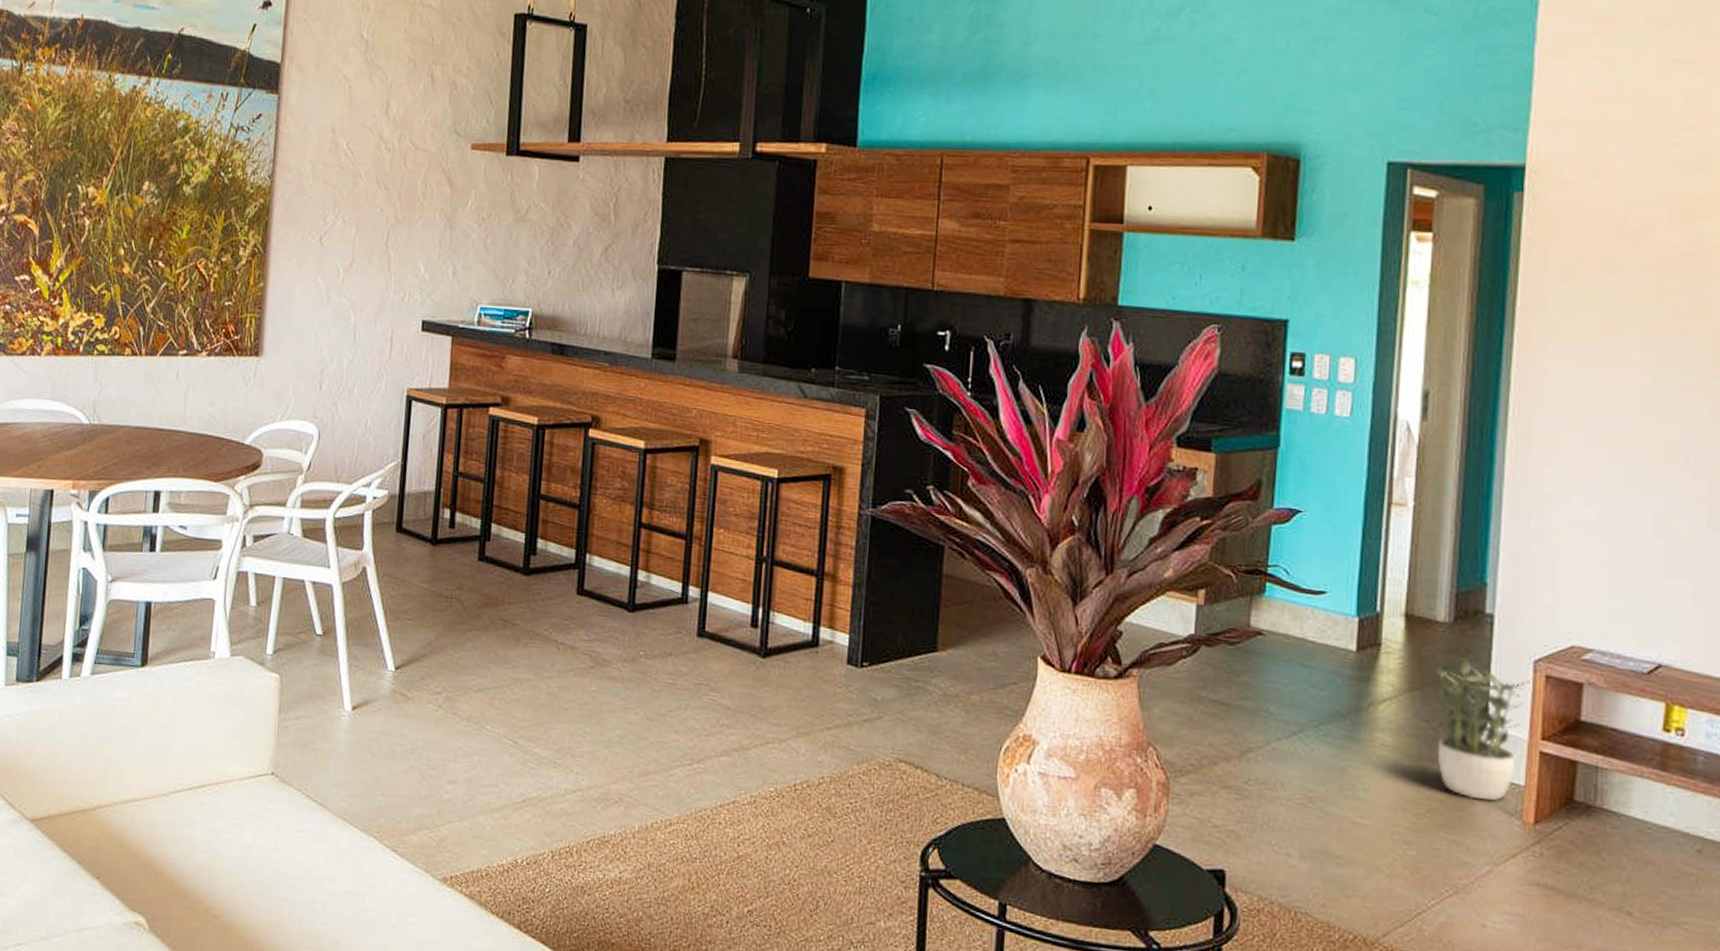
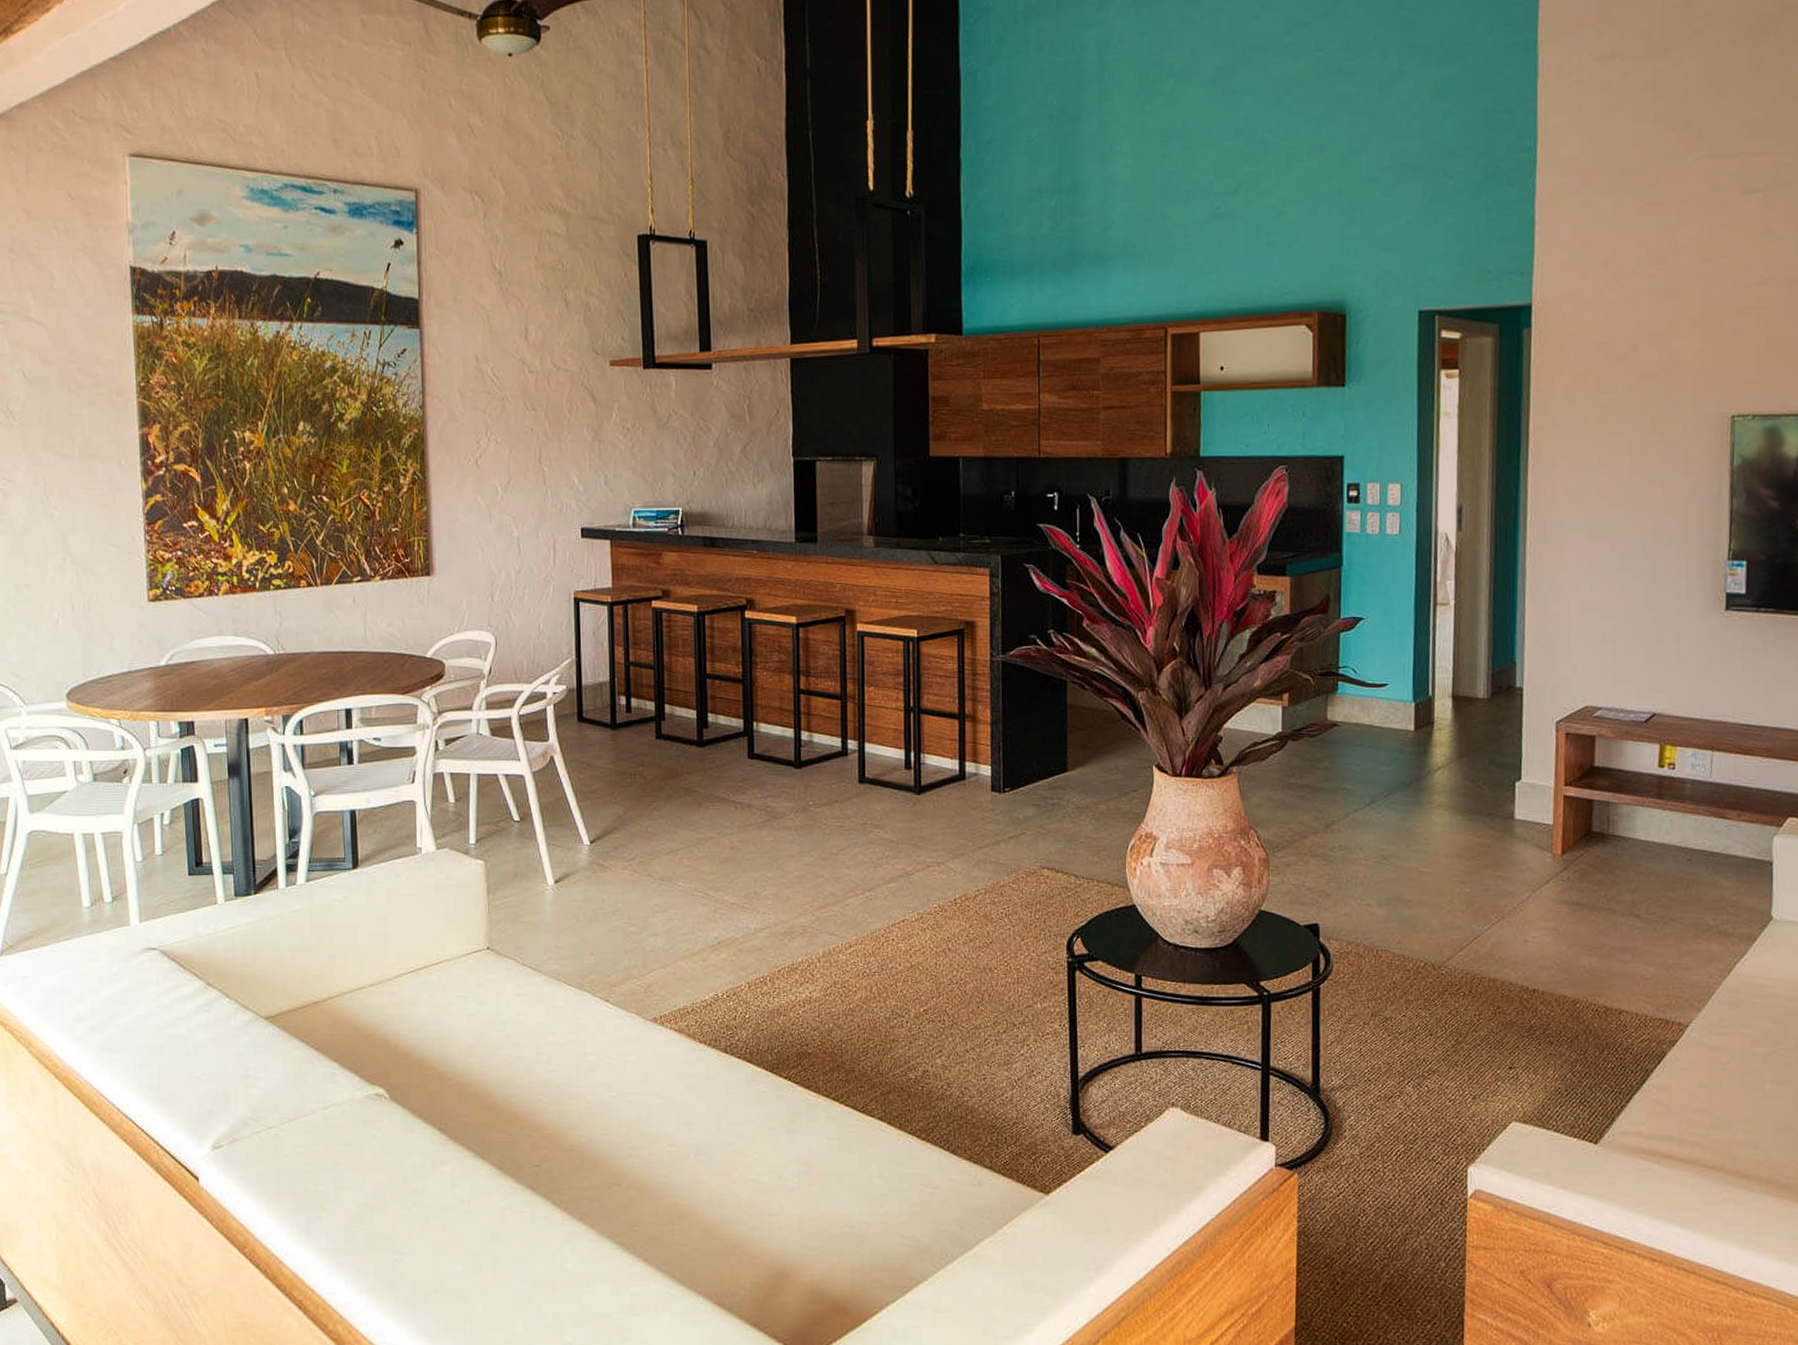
potted plant: present [1422,659,1531,801] -> none [1468,727,1554,841]

